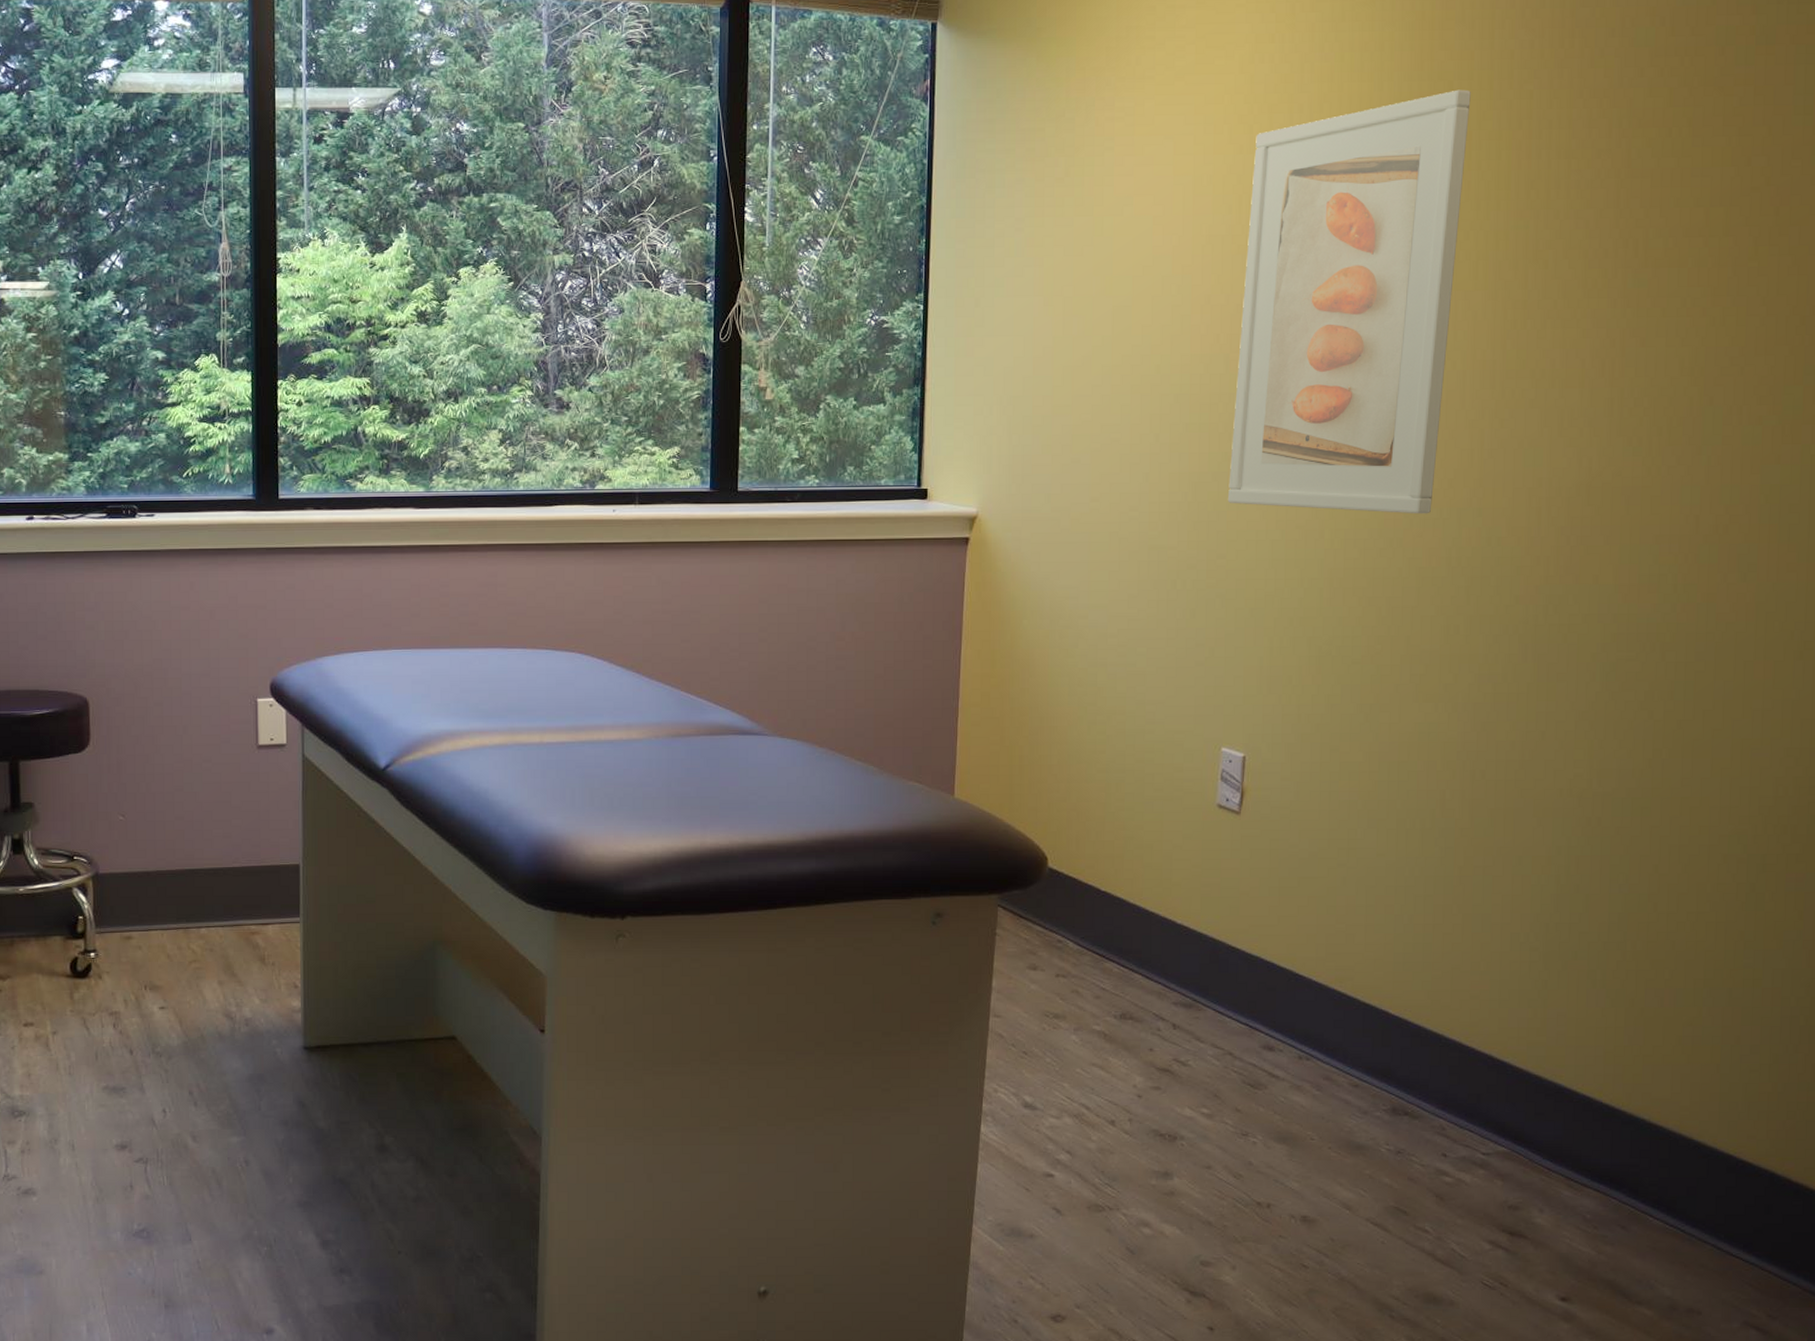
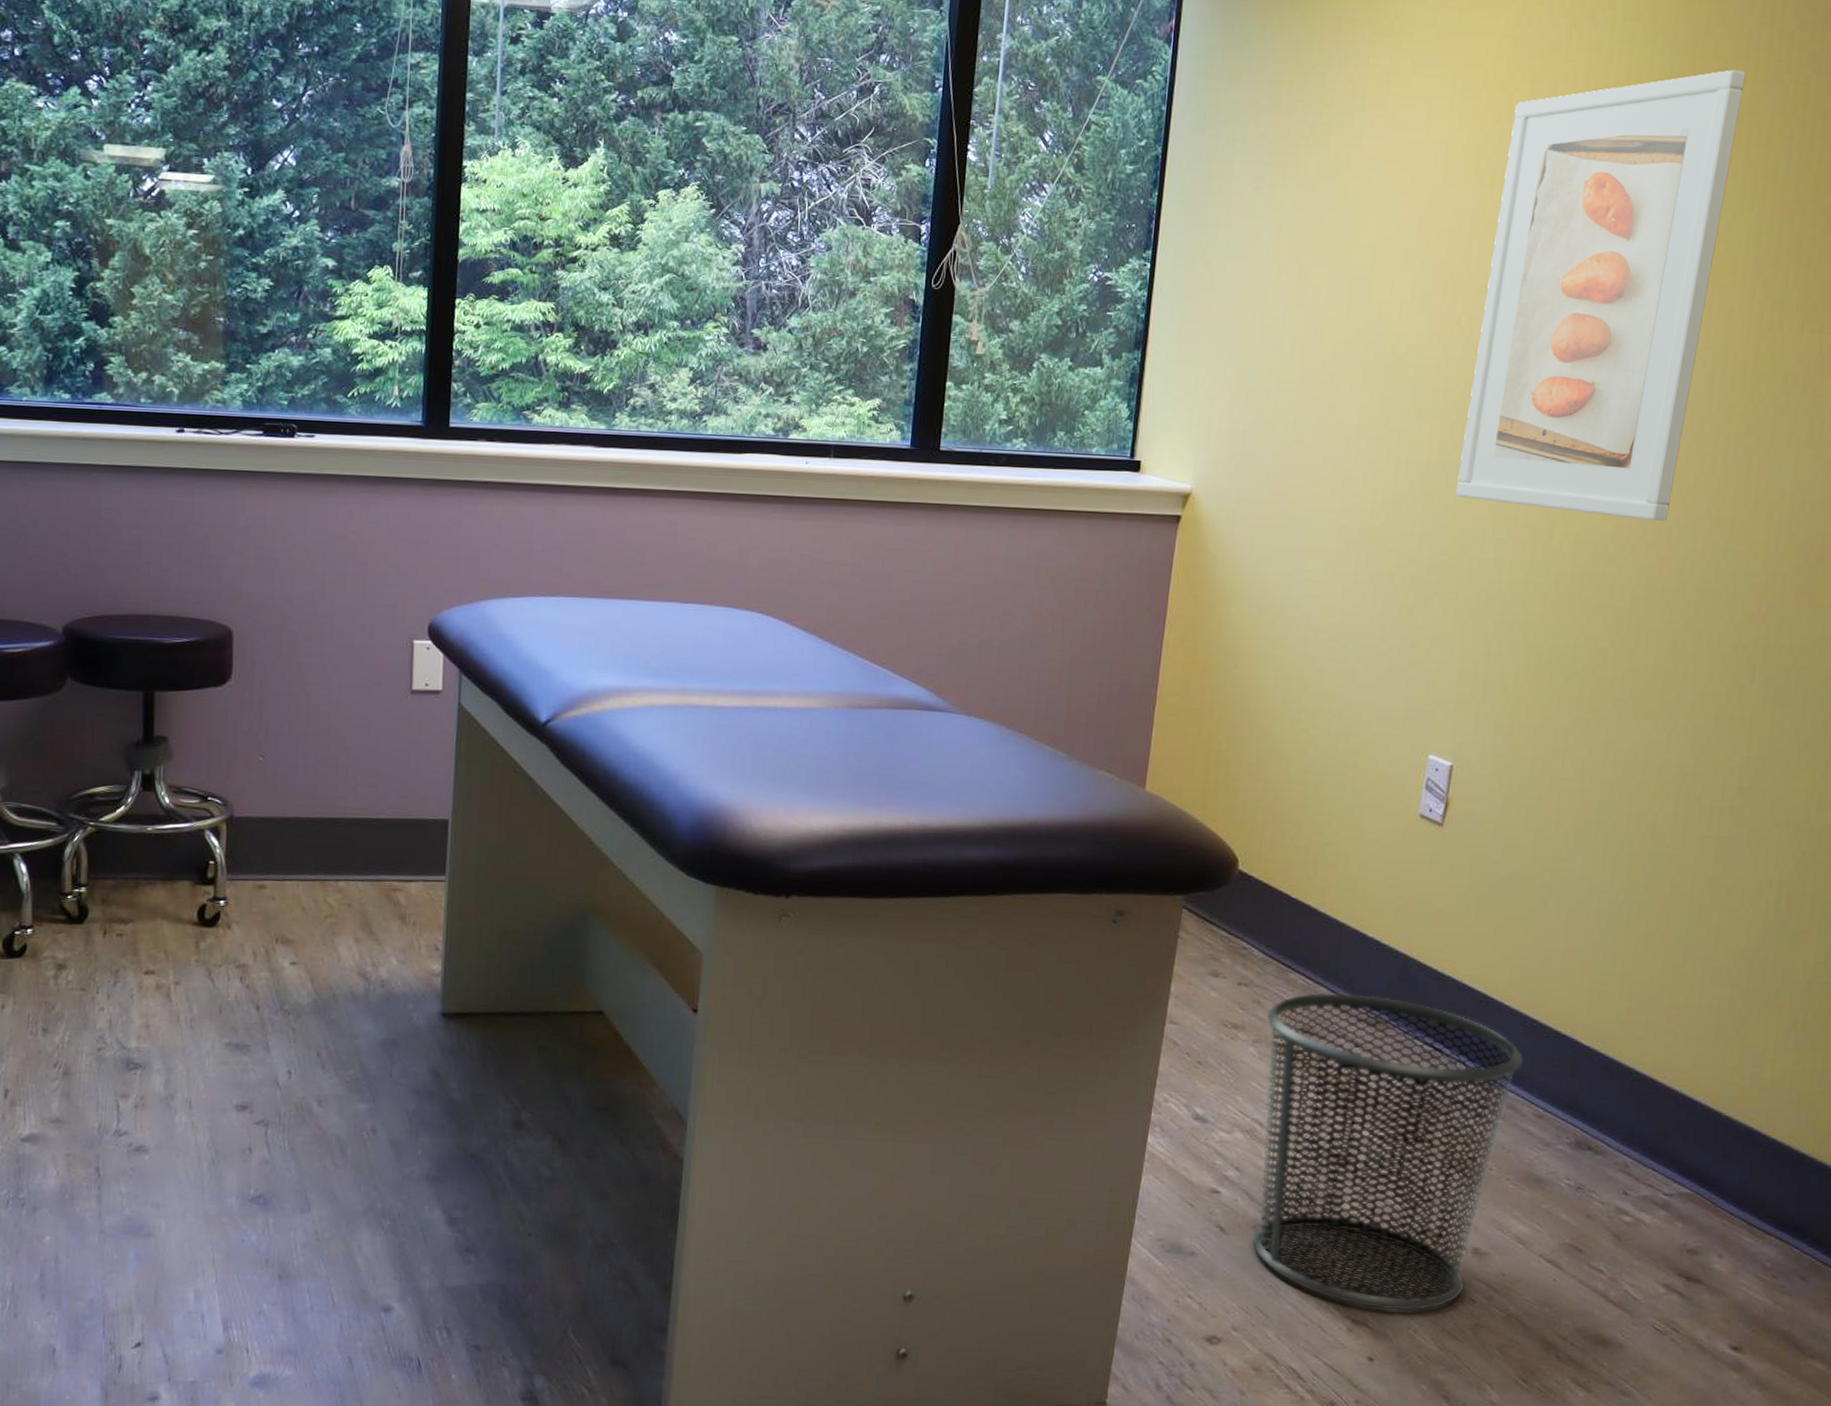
waste bin: none [1086,979,1335,1280] -> present [1252,992,1523,1311]

